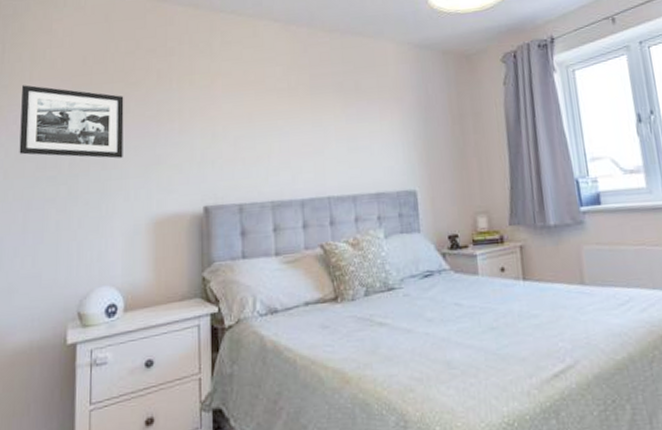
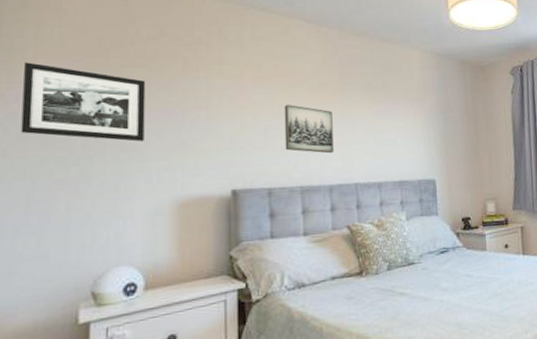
wall art: none [254,112,305,165] -> present [284,105,334,154]

